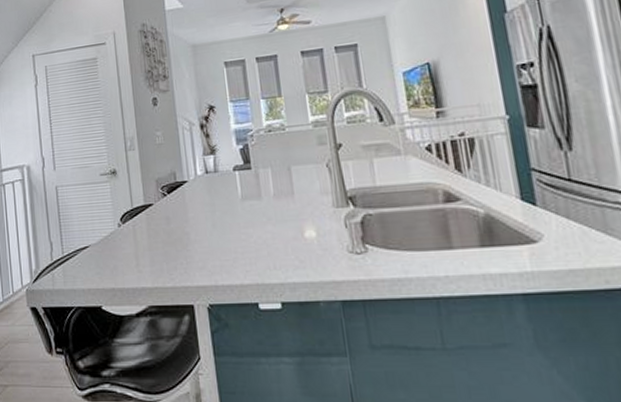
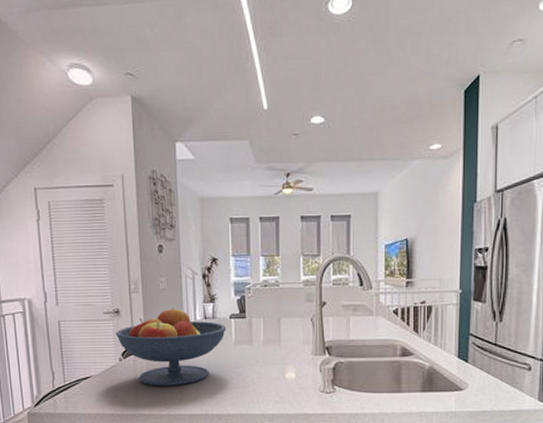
fruit bowl: none [113,164,231,254] -> present [116,308,227,386]

